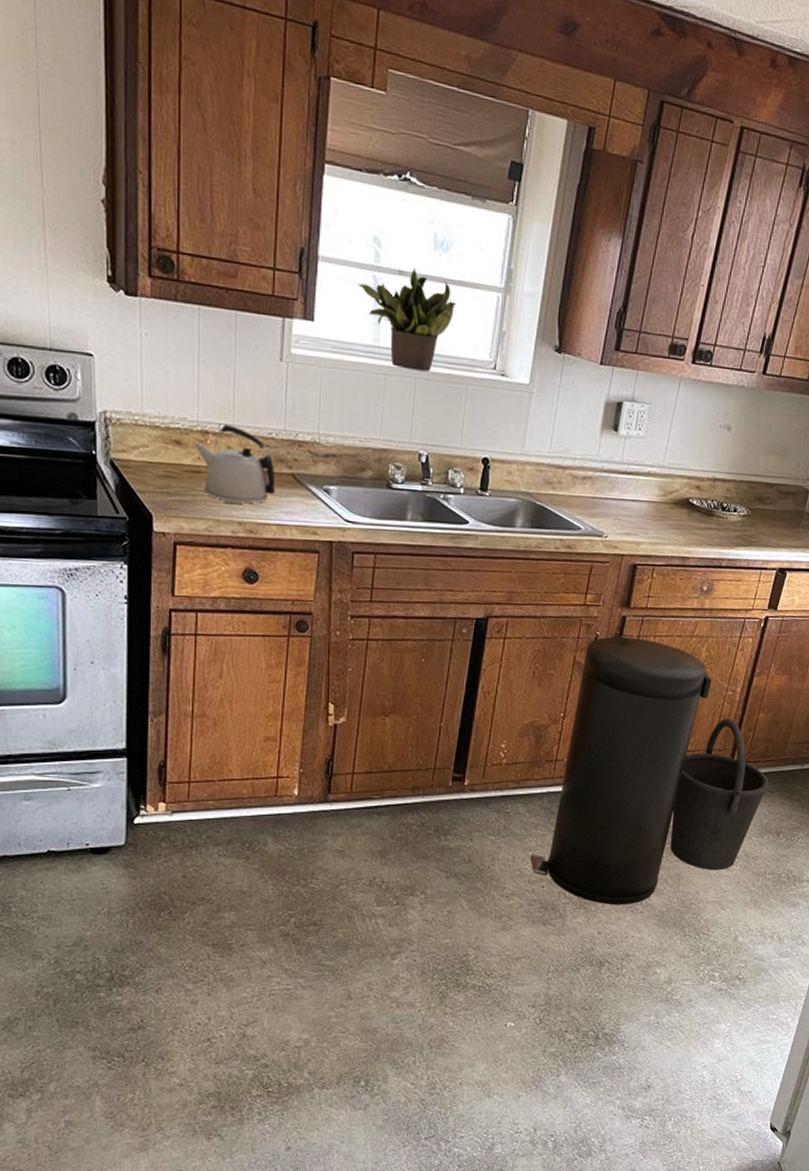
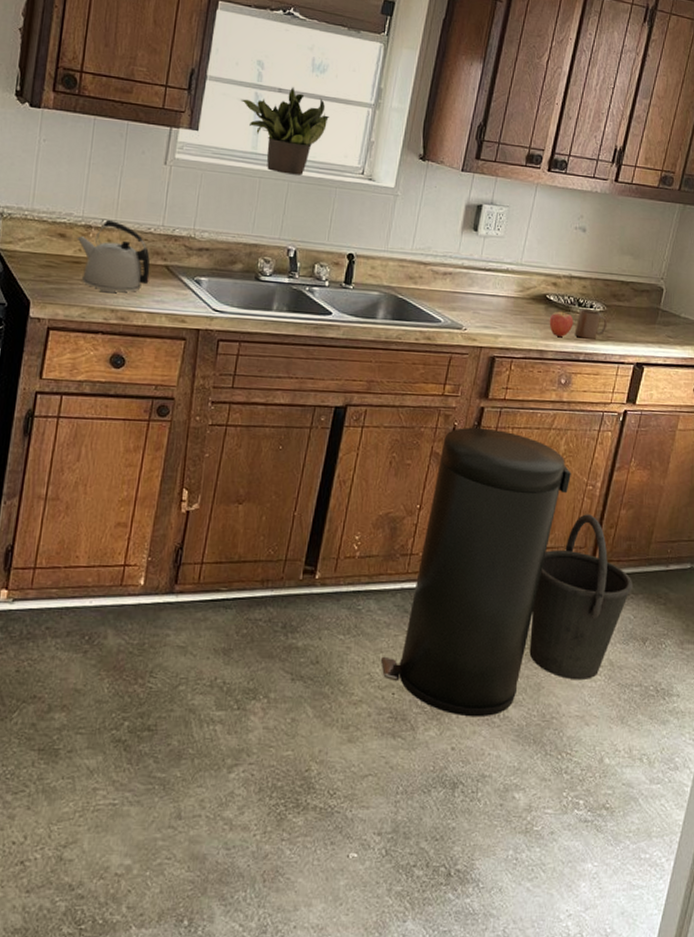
fruit: none [691,515,717,544] -> present [549,310,574,338]
mug: none [717,512,752,546] -> present [574,308,608,341]

